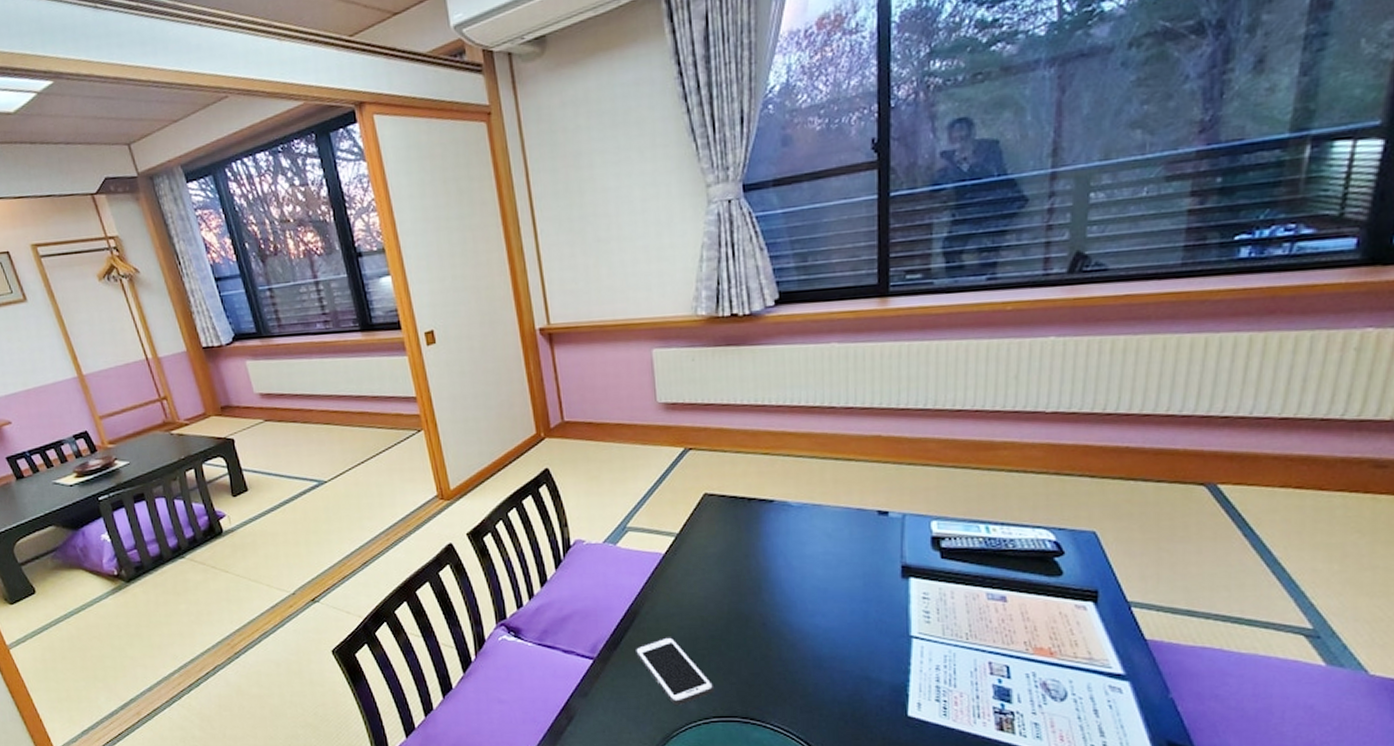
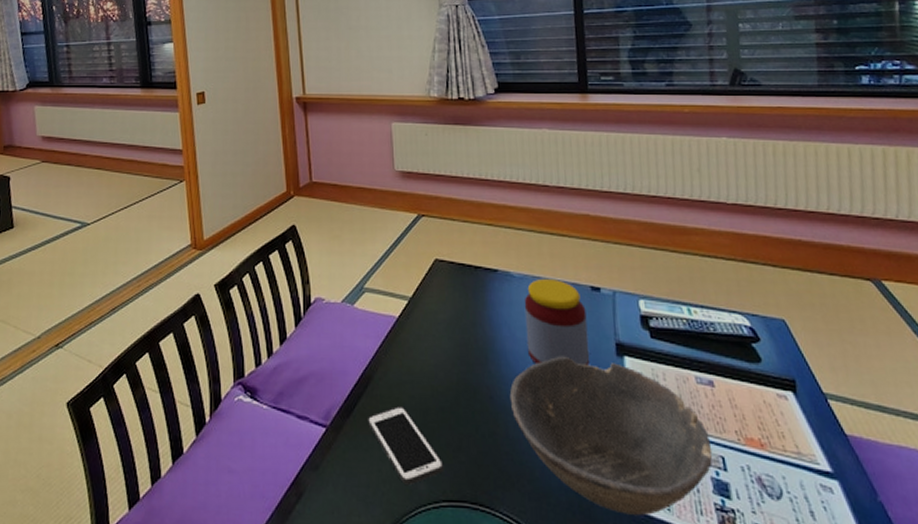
bowl: none [783,581,997,721] -> present [509,356,713,515]
jar: none [802,505,872,591] -> present [524,278,590,366]

